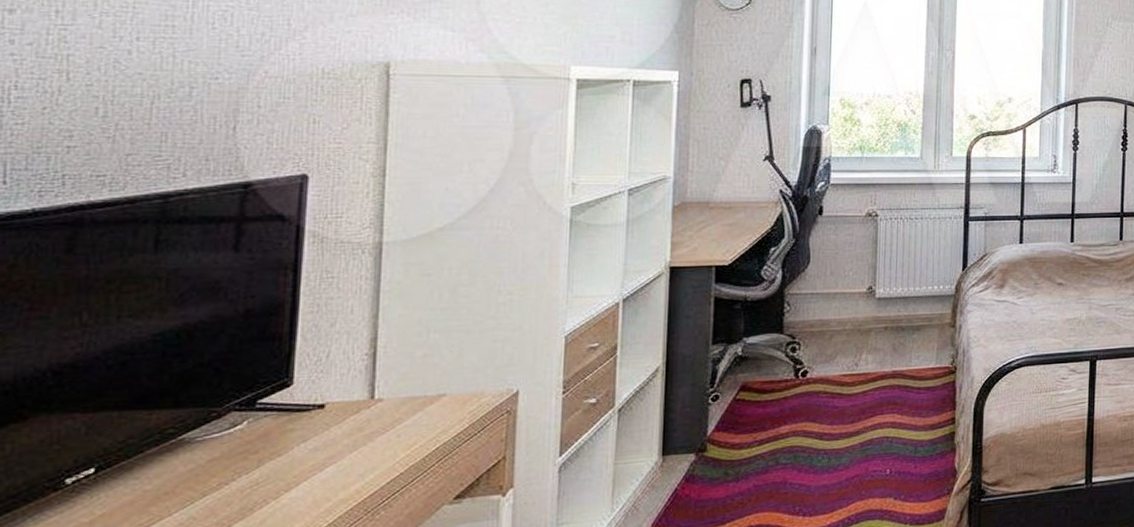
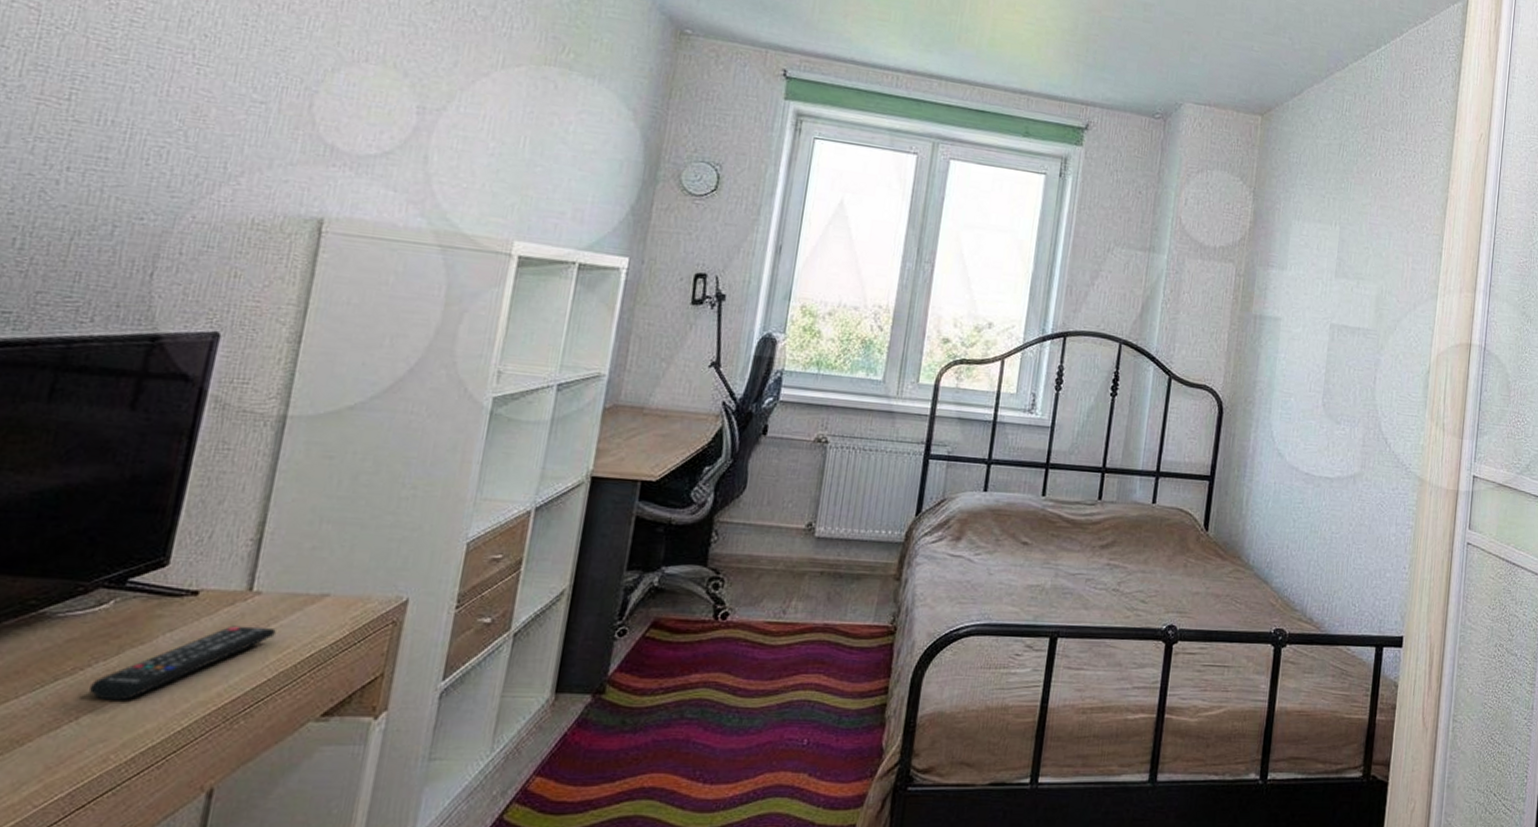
remote control: none [236,429,401,509] -> present [88,625,276,701]

